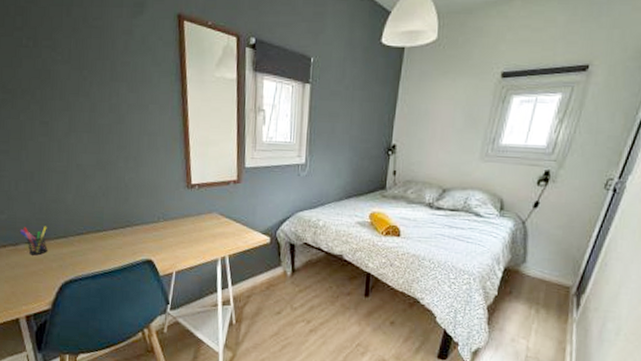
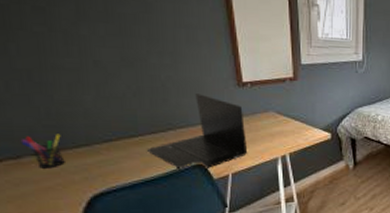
laptop: none [109,194,192,266] -> present [147,94,248,170]

